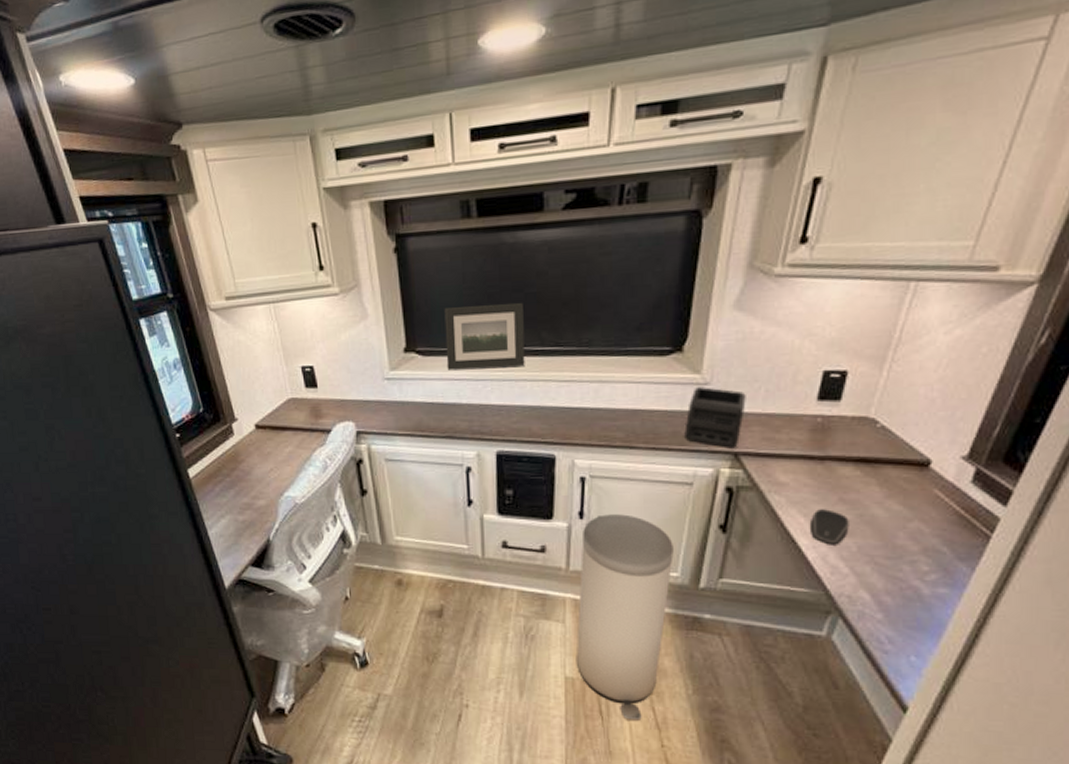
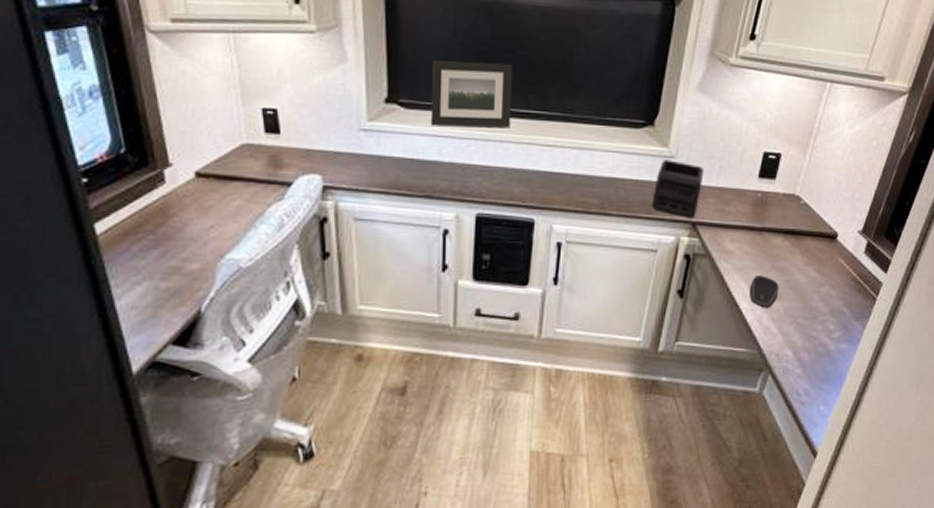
pedal bin: present [575,514,674,722] -> none [542,280,638,492]

